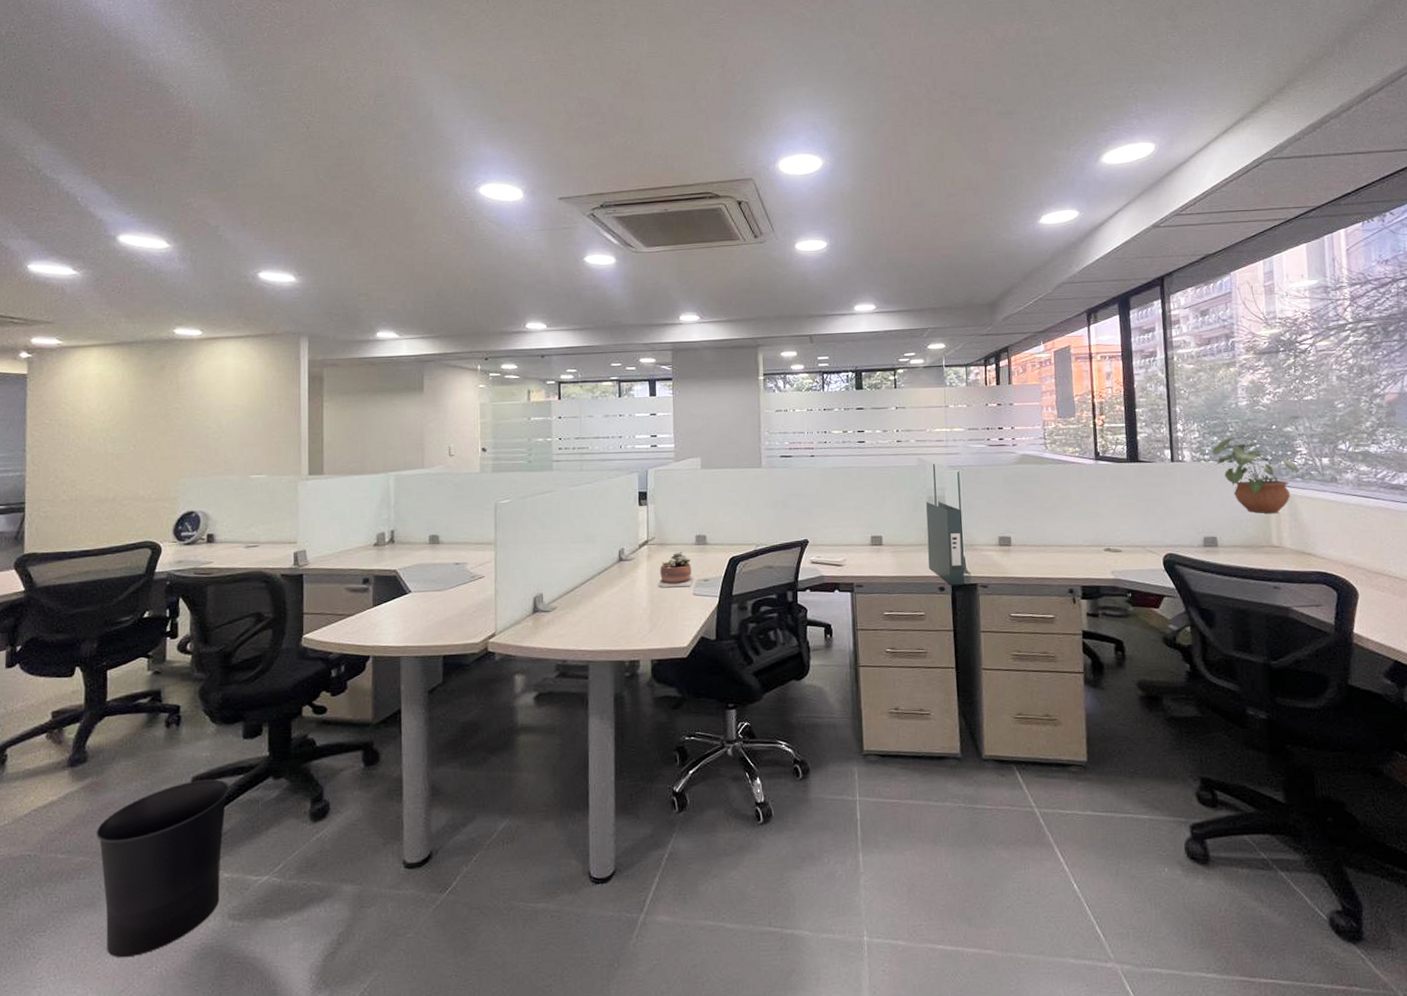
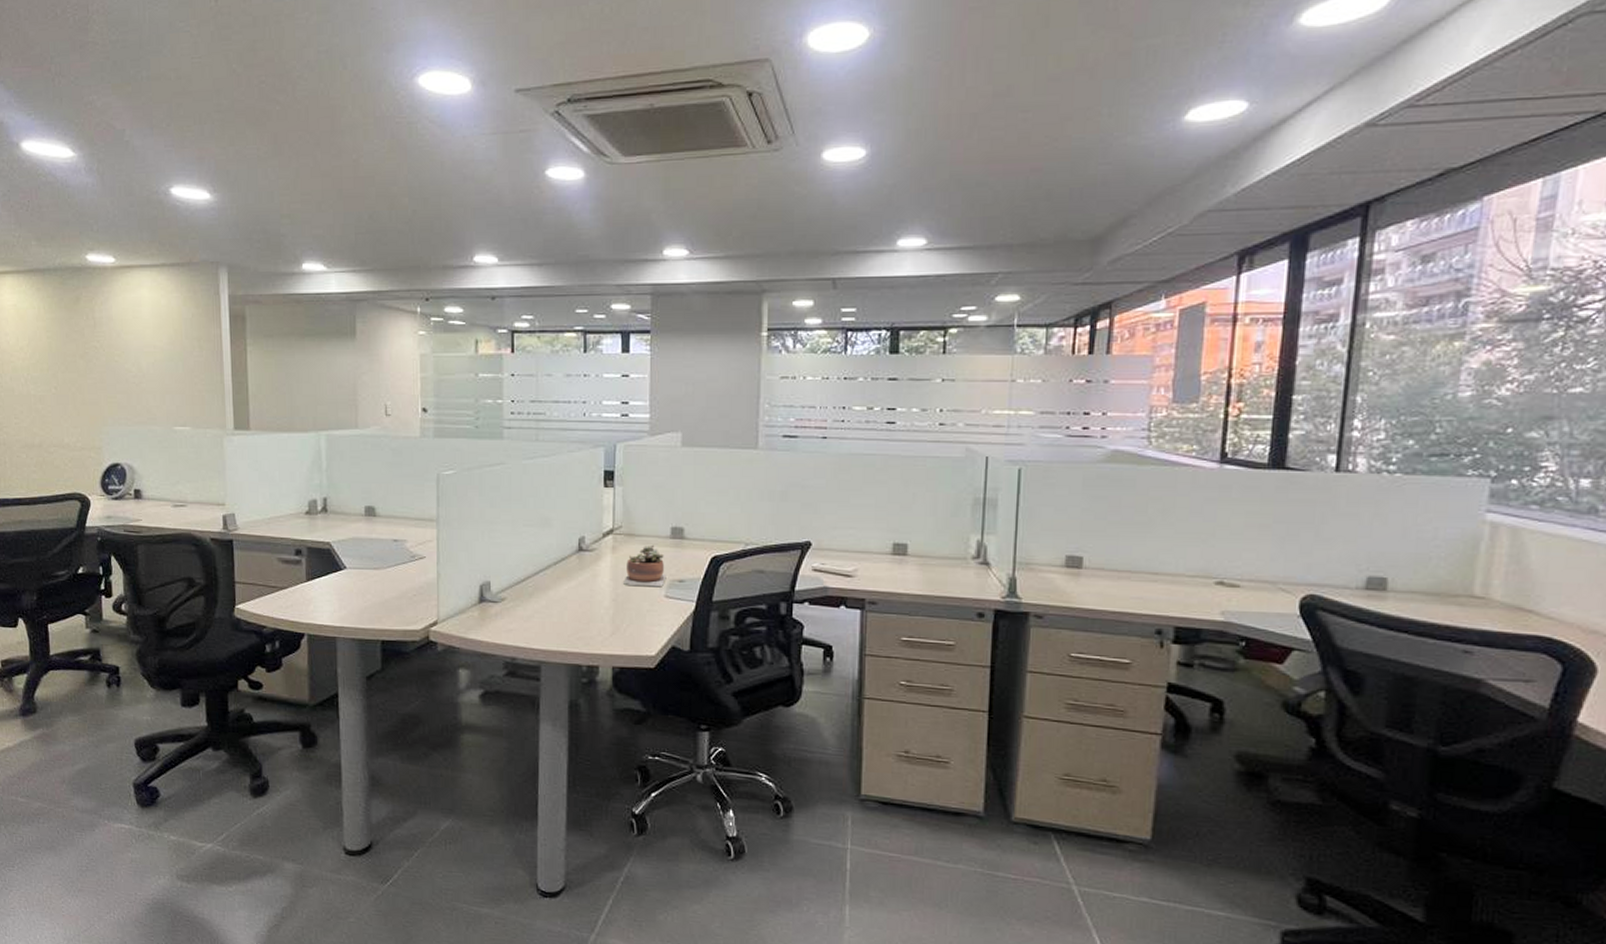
waste bin: present [95,778,230,957] -> none [50,742,171,901]
binder: present [926,501,965,586] -> none [965,504,1019,613]
potted plant: present [1212,437,1299,513] -> none [1402,441,1537,551]

